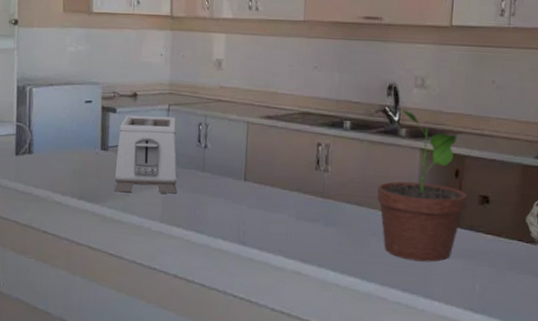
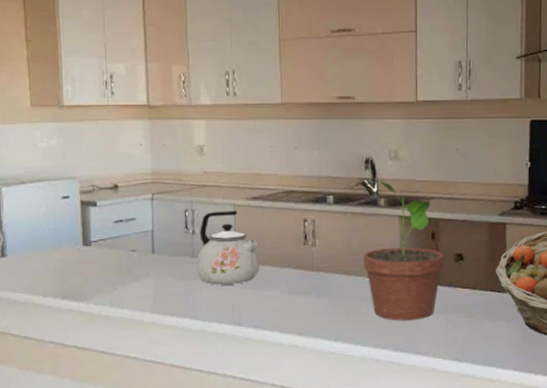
toaster: present [114,115,178,194] -> none [100,206,168,287]
kettle: none [205,127,269,203] -> present [196,210,260,285]

